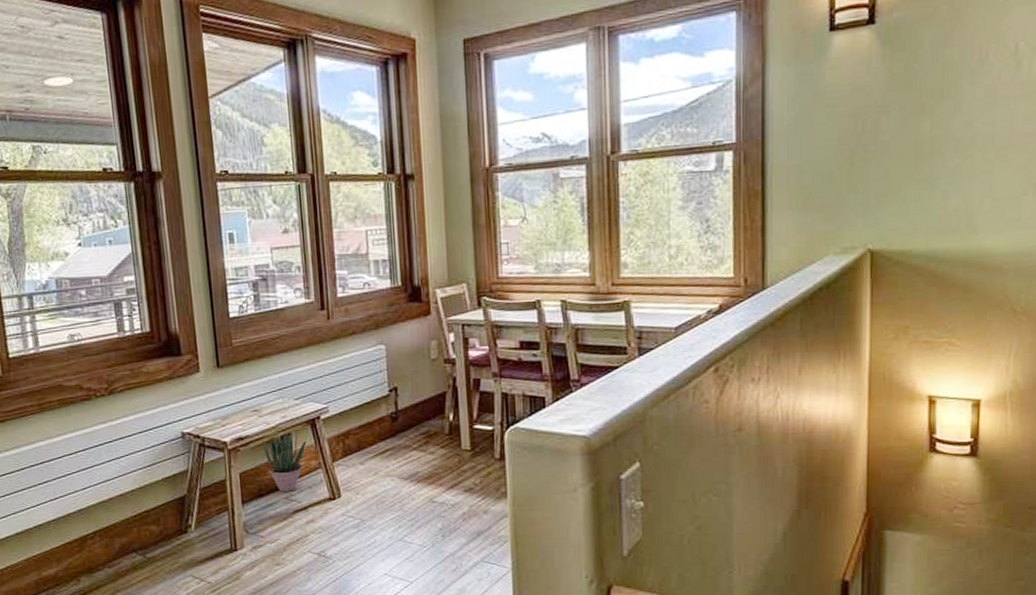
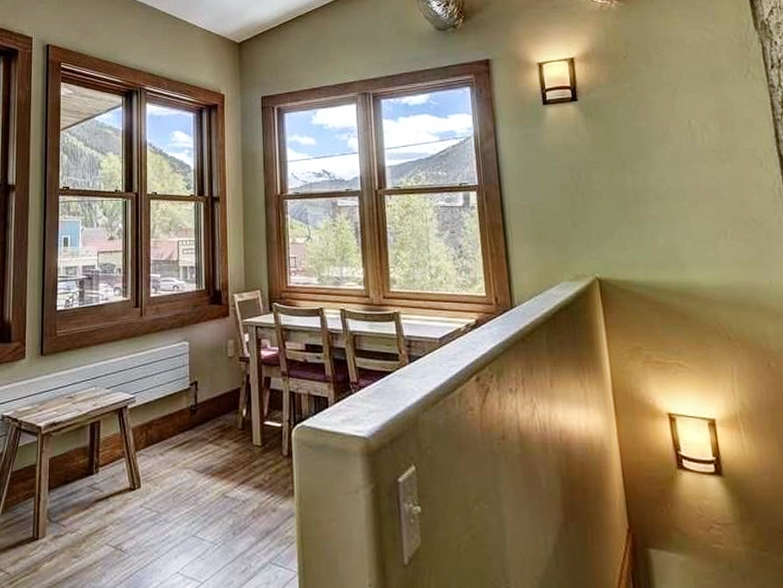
potted plant: present [262,431,307,493] -> none [73,419,114,481]

